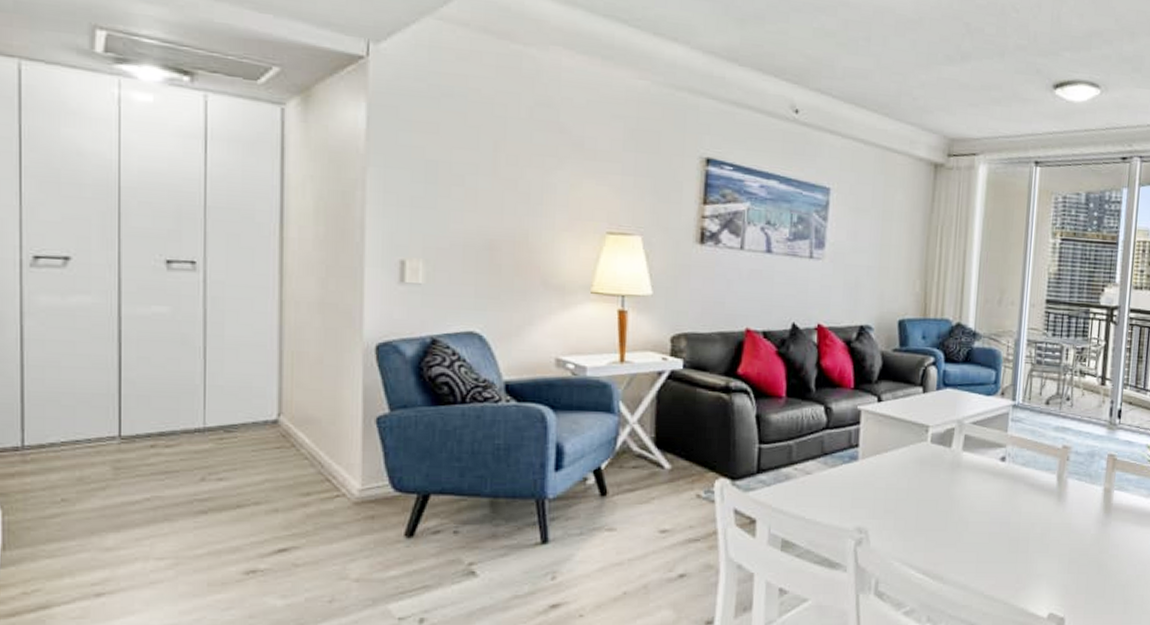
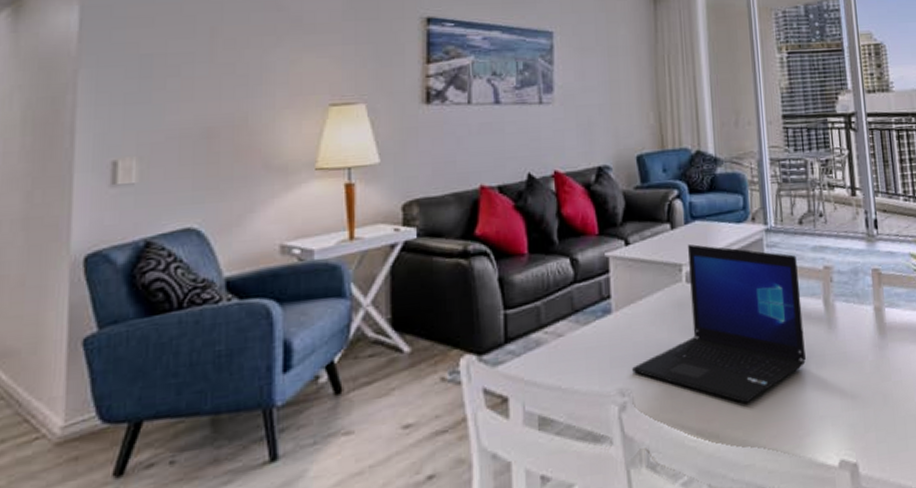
laptop: none [871,408,1038,554] -> present [632,243,807,403]

